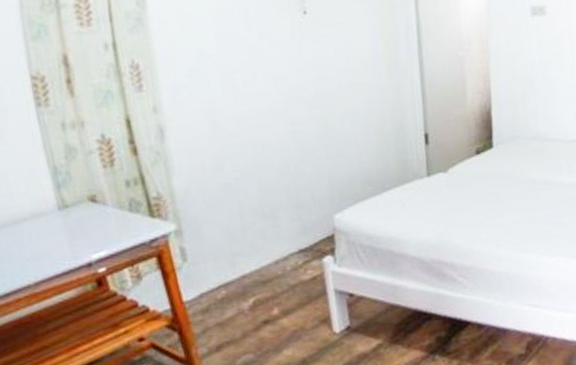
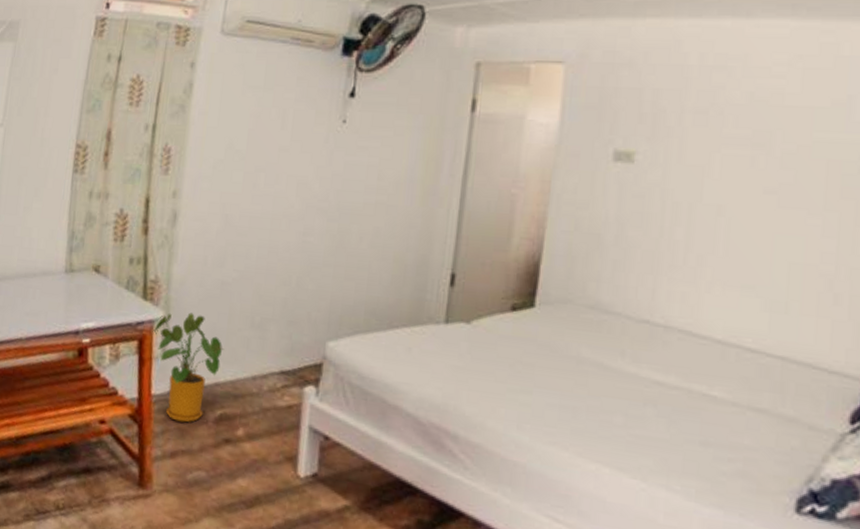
house plant: none [168,218,243,319] -> present [152,312,225,423]

